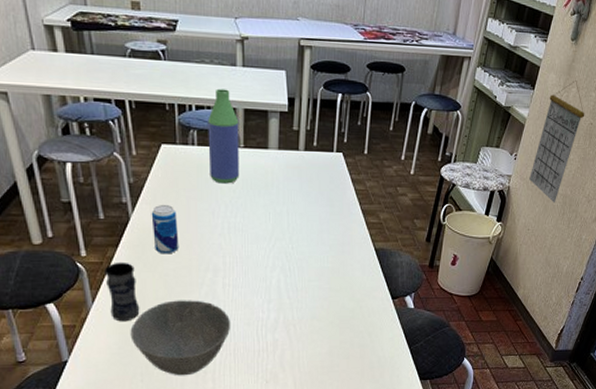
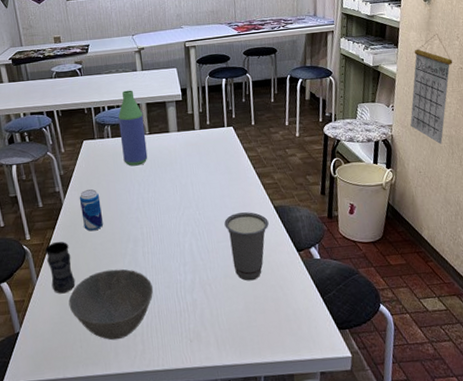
cup: none [319,252,367,325] -> present [224,212,269,281]

